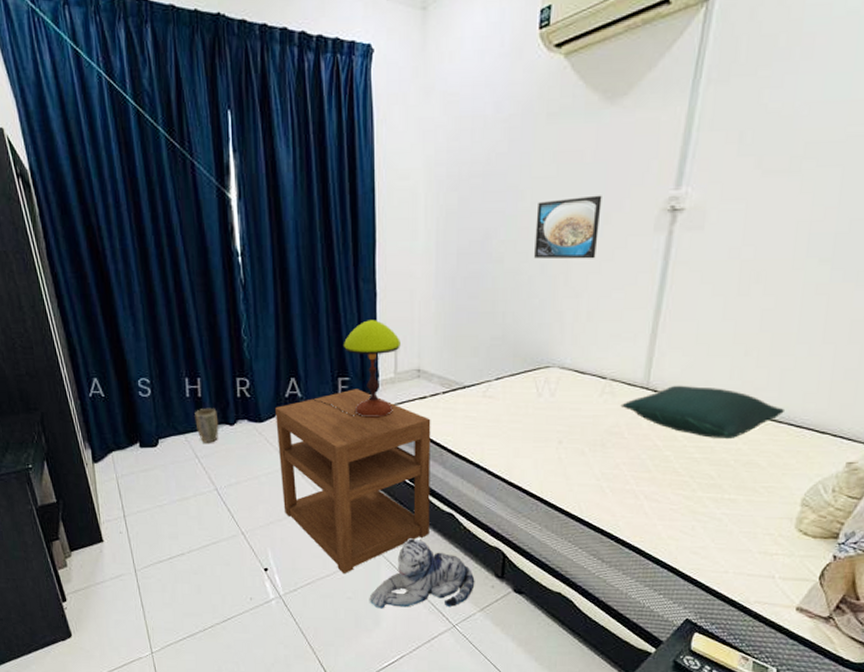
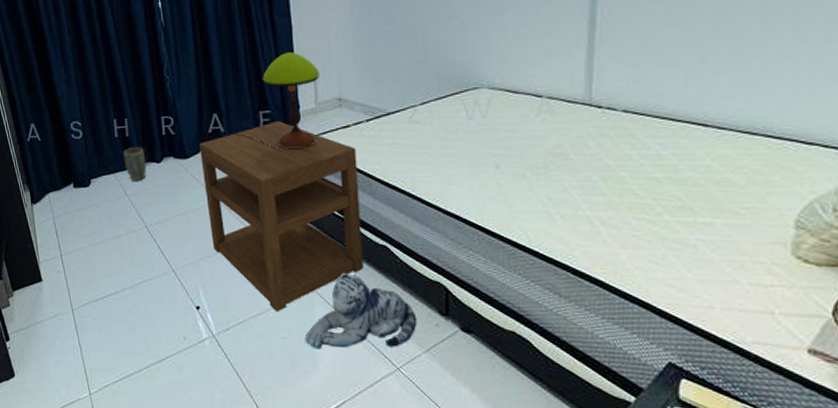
pillow: present [620,385,786,440] -> none [561,99,759,156]

